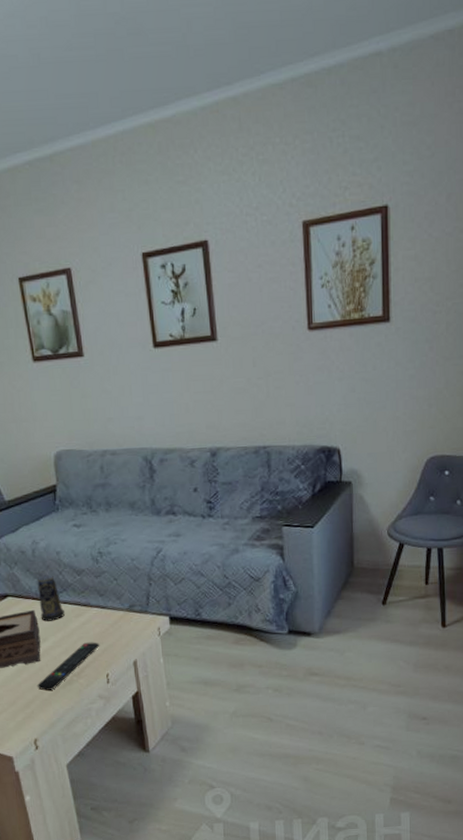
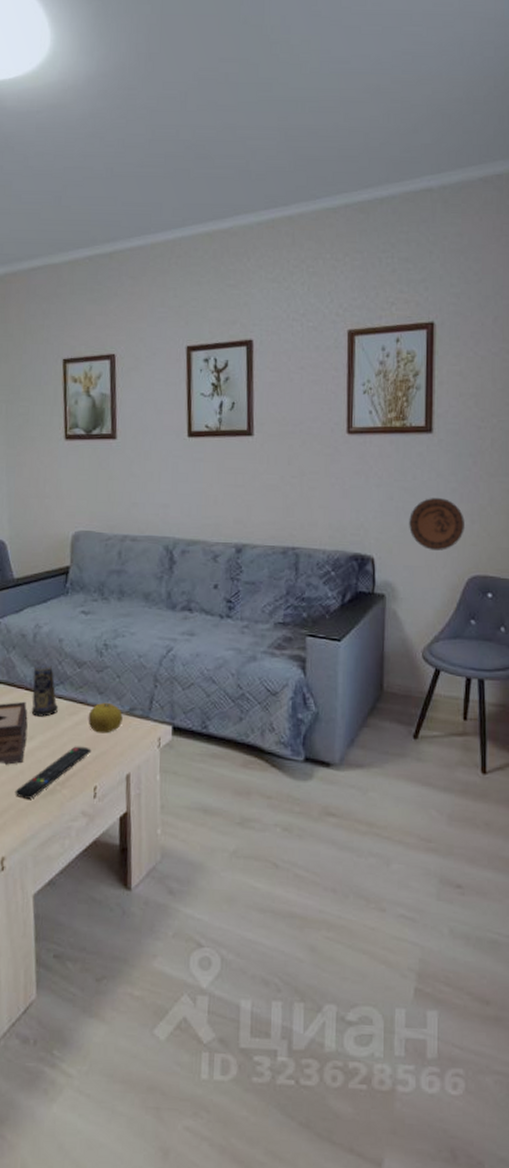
fruit: none [92,602,124,630] -> present [88,702,123,734]
decorative plate: none [371,386,424,436] -> present [409,498,466,551]

